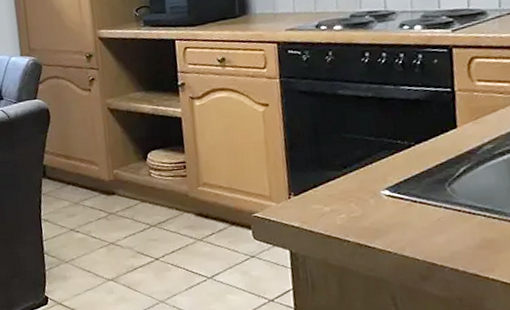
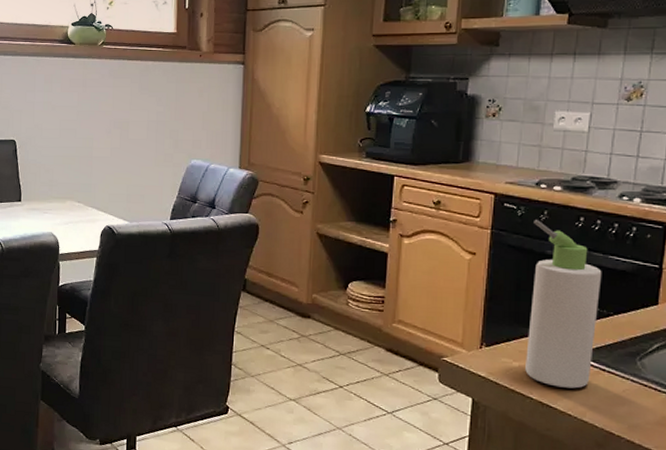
bottle: none [320,62,403,226] -> present [525,220,602,389]

